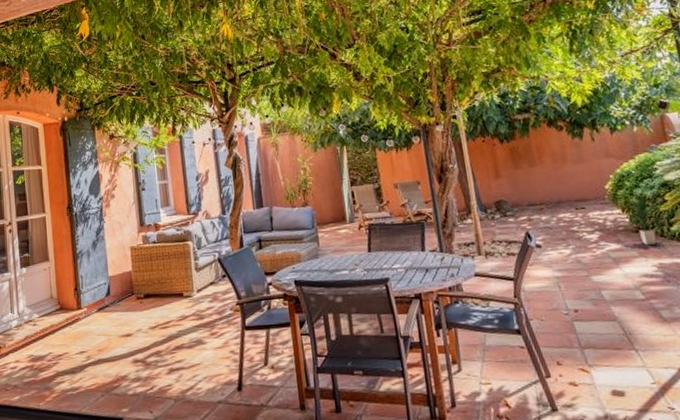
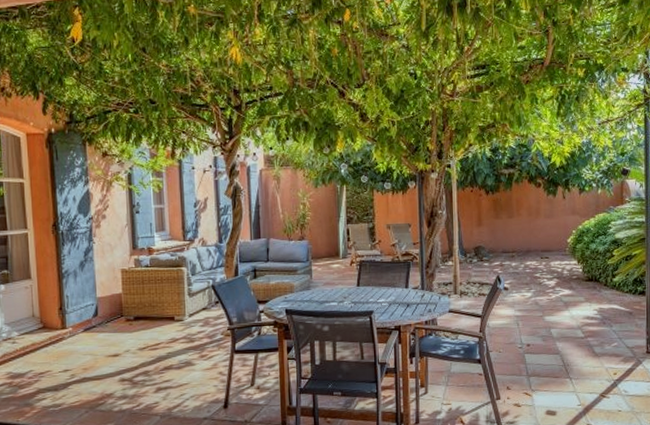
indoor plant: present [622,195,664,245] -> none [575,249,611,292]

